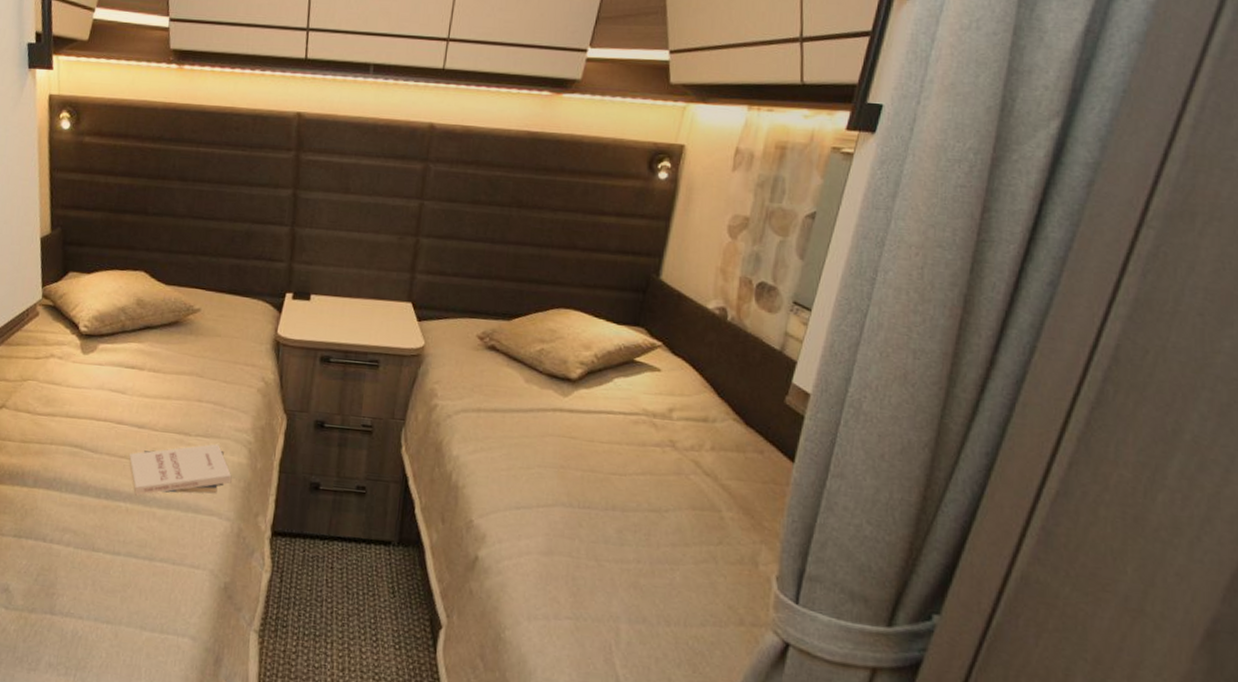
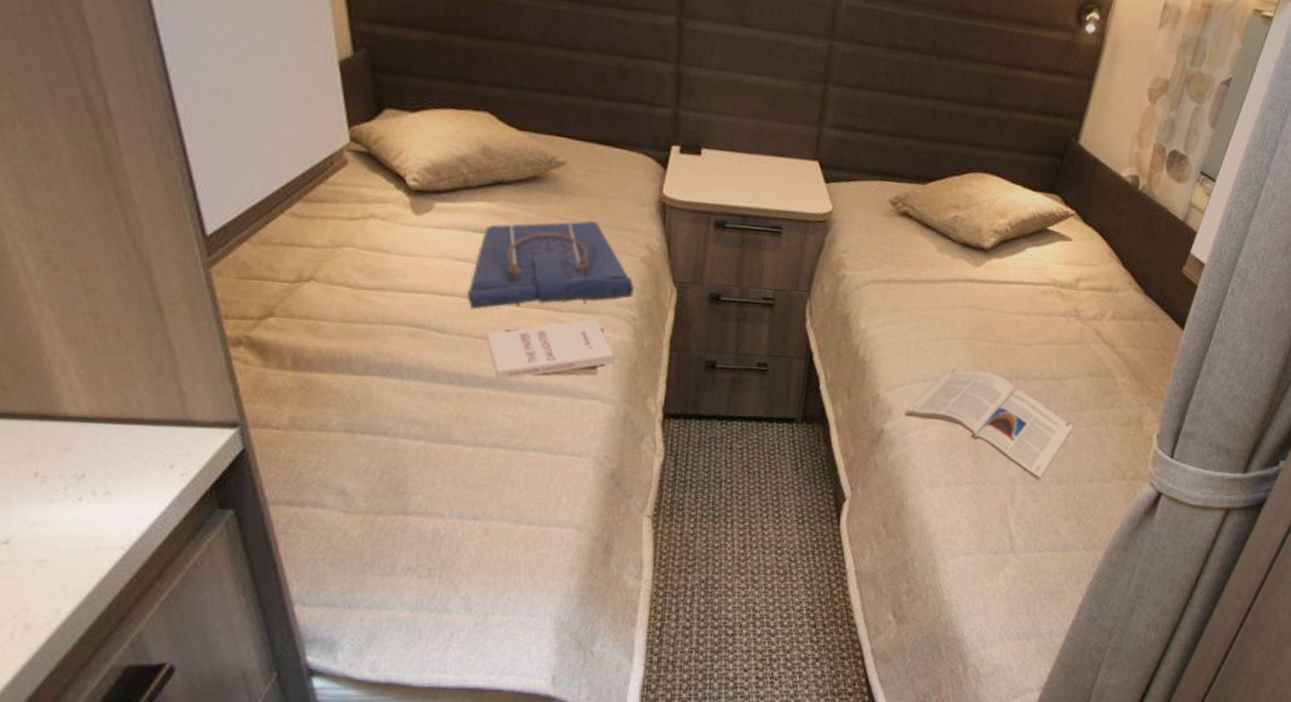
tote bag: none [117,357,251,433] -> present [467,220,634,310]
magazine: none [498,497,680,620] -> present [904,369,1074,480]

